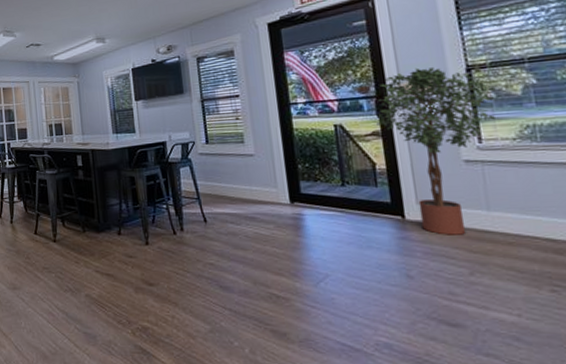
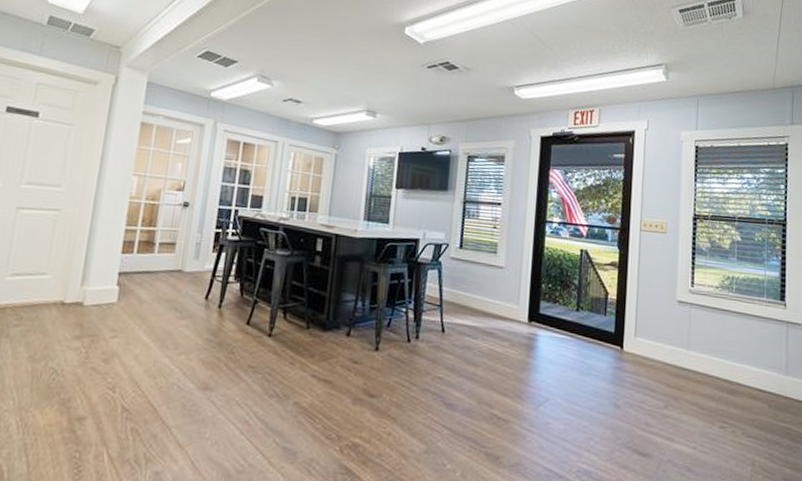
potted tree: present [376,67,499,235] -> none [616,208,712,370]

